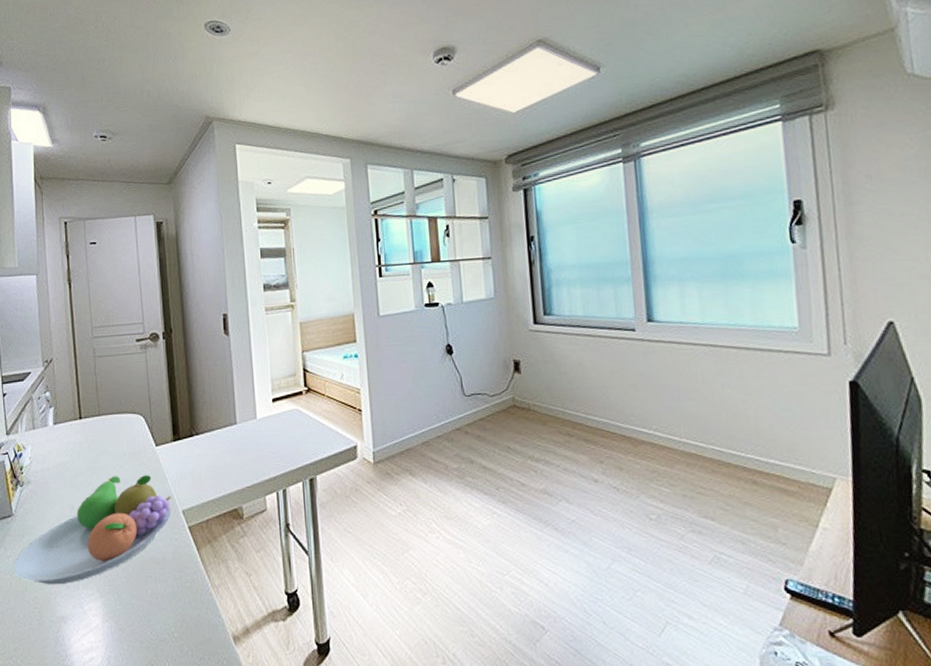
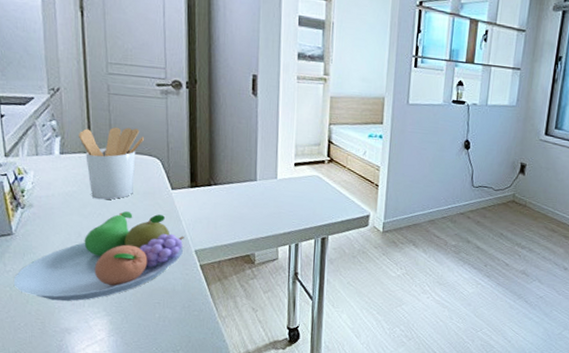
utensil holder: none [69,387,127,467] -> present [79,127,144,200]

